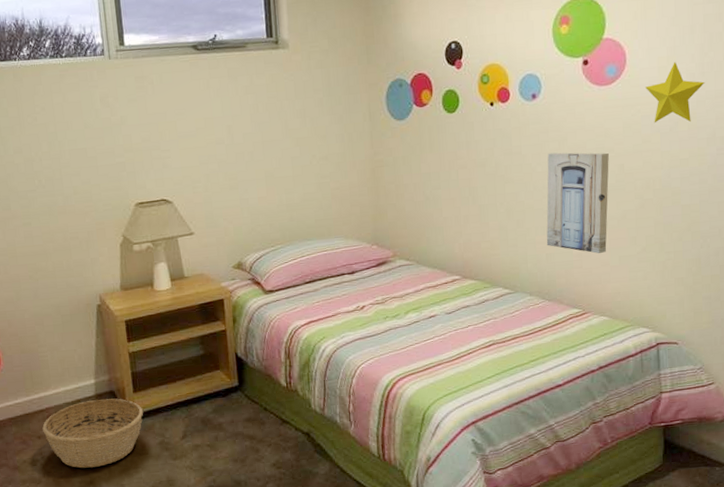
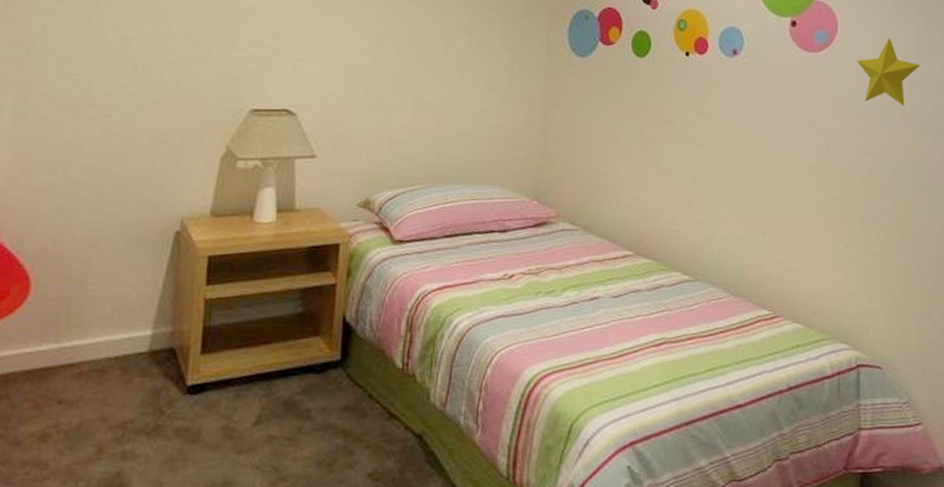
basket: present [42,398,143,468] -> none [66,357,208,453]
wall art: present [546,152,609,254] -> none [736,119,813,245]

